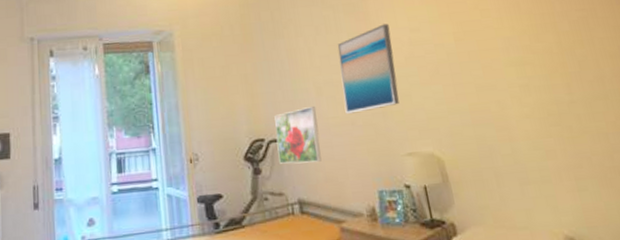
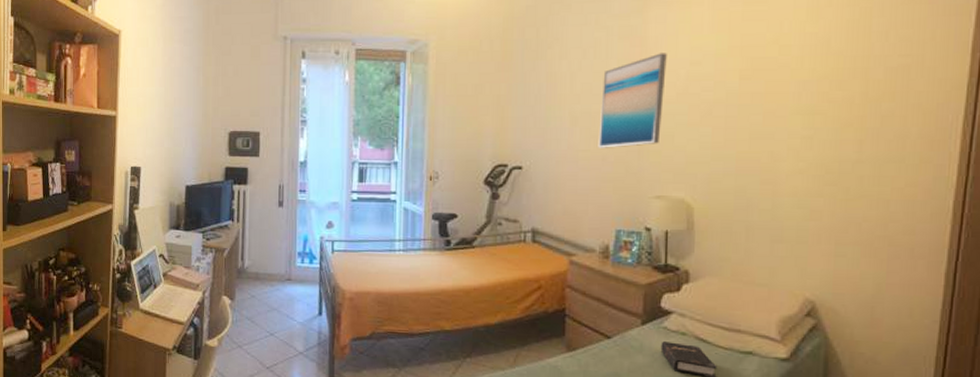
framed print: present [274,107,322,164] -> none [519,137,568,194]

